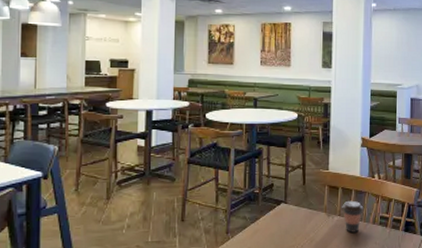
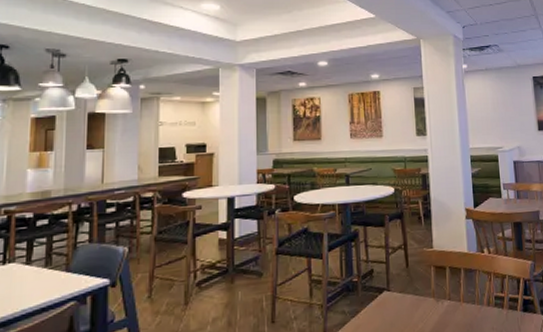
coffee cup: present [342,200,364,233] -> none [451,280,476,319]

